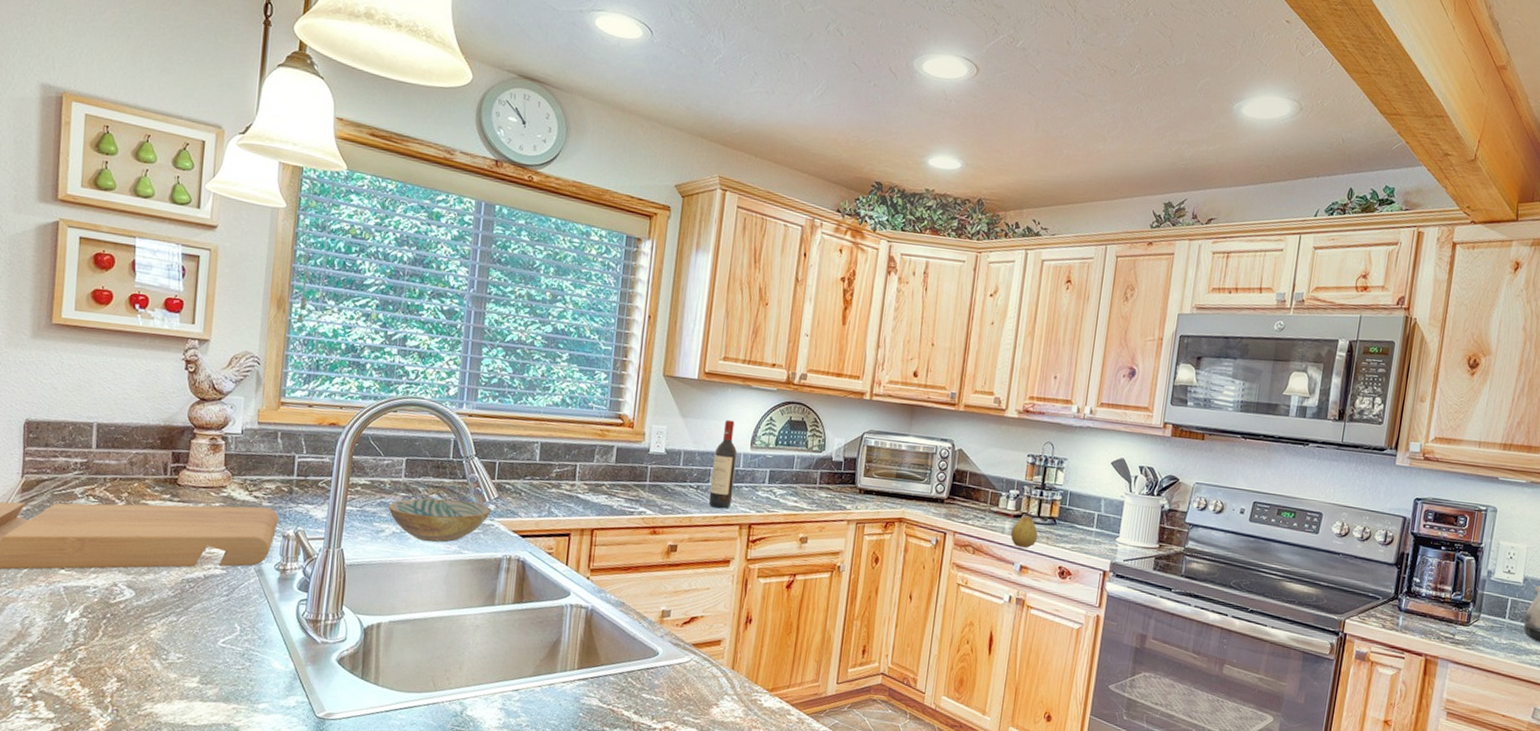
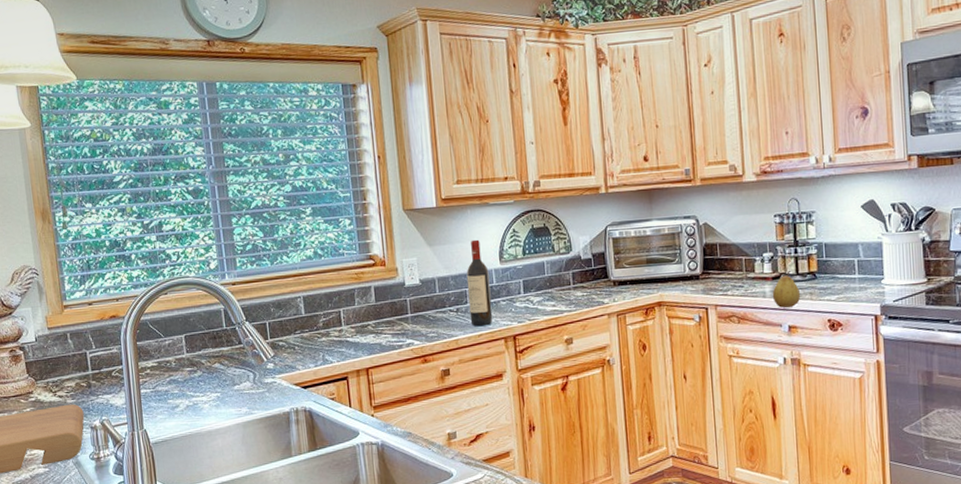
bowl: present [388,498,492,542] -> none [178,364,272,408]

